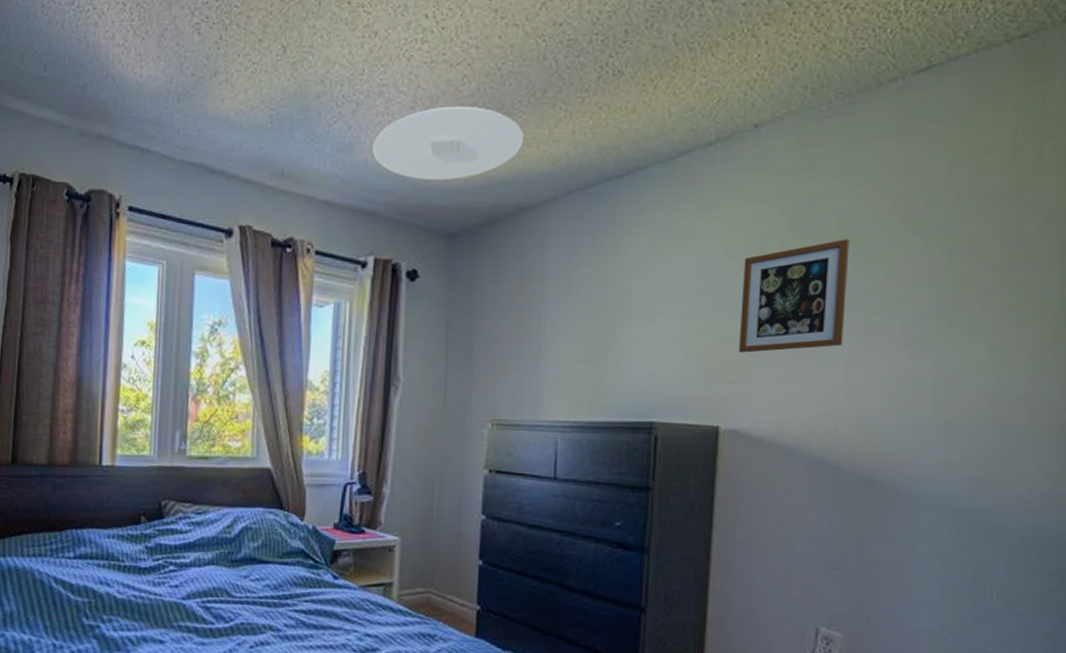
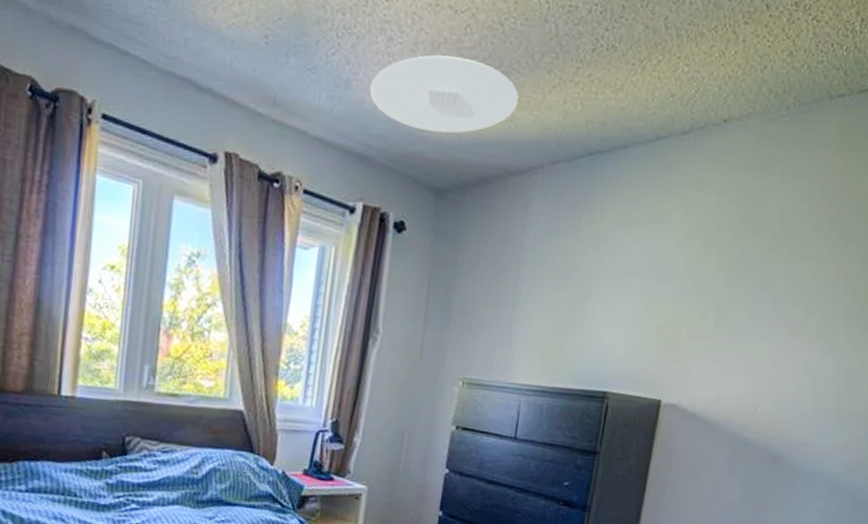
picture frame: present [738,239,850,353] -> none [685,238,788,336]

